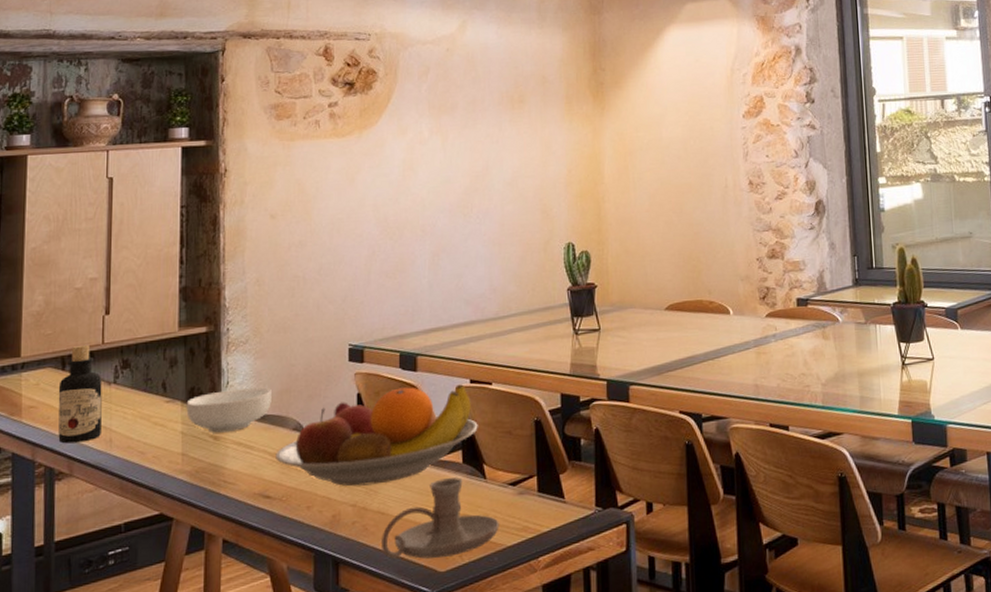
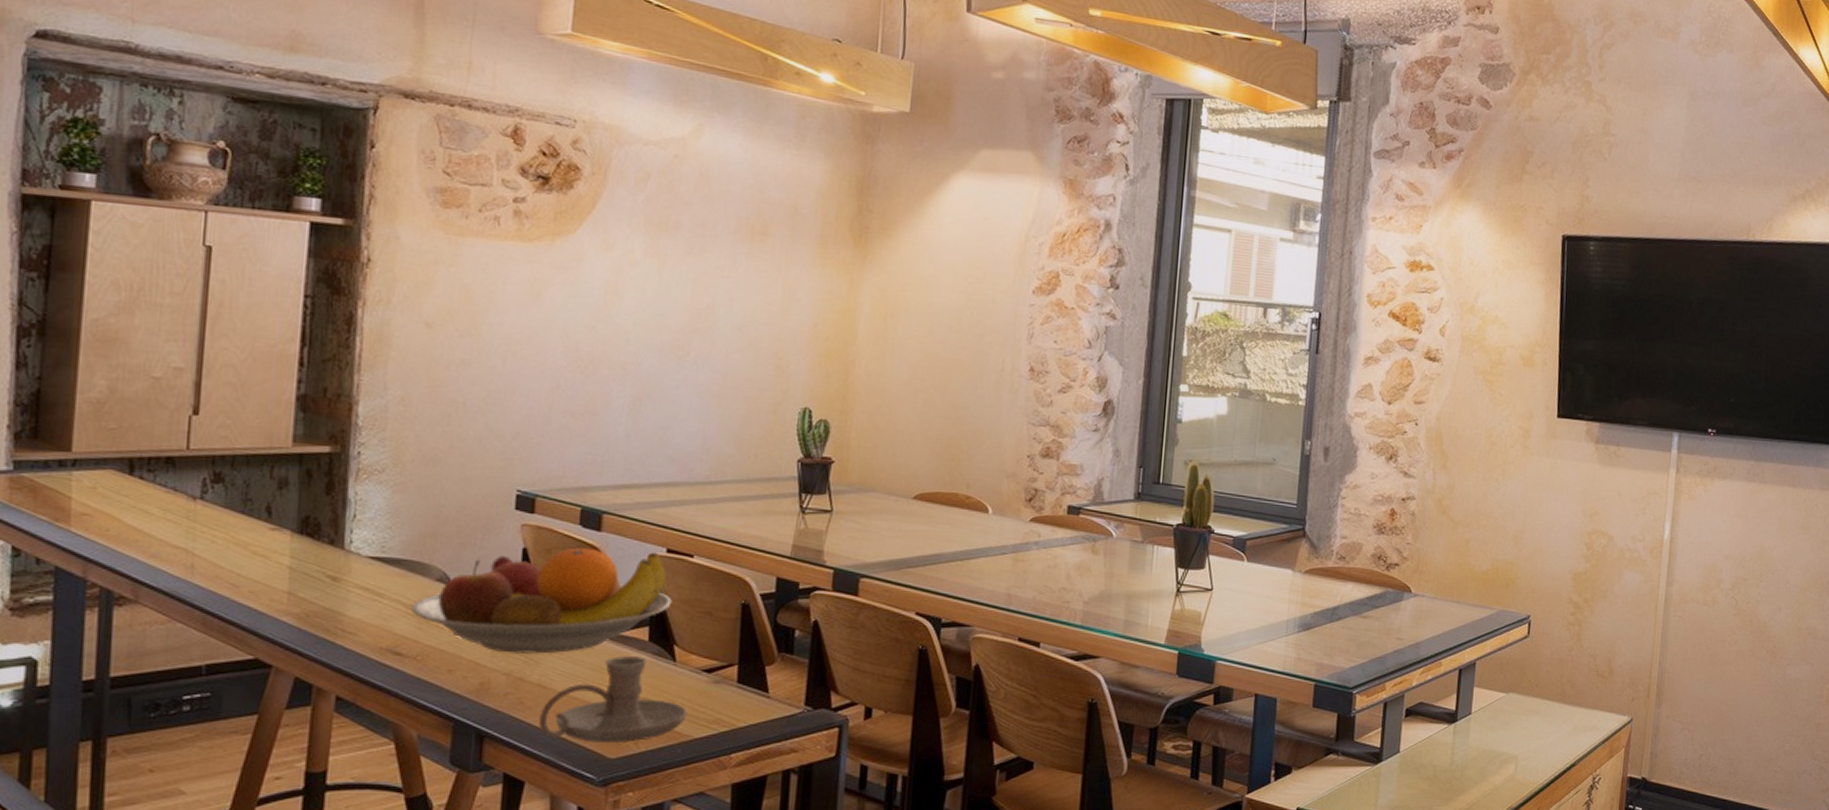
bottle: present [58,344,102,444] -> none [120,447,185,565]
cereal bowl: present [186,387,272,433] -> none [297,524,412,574]

